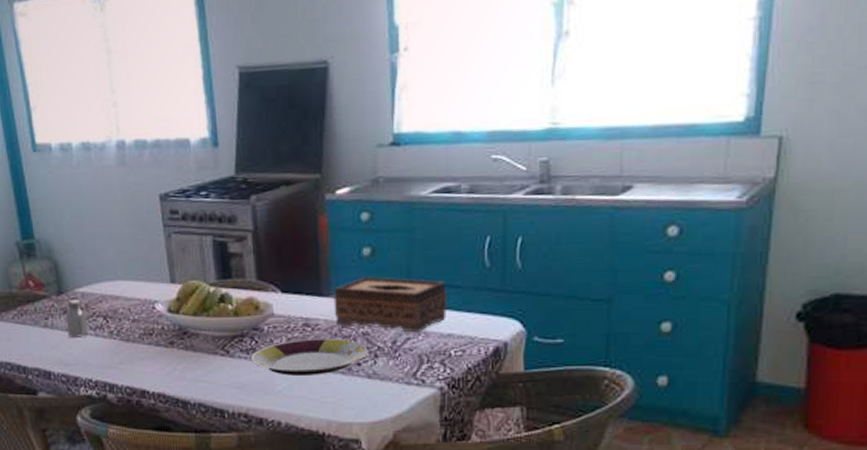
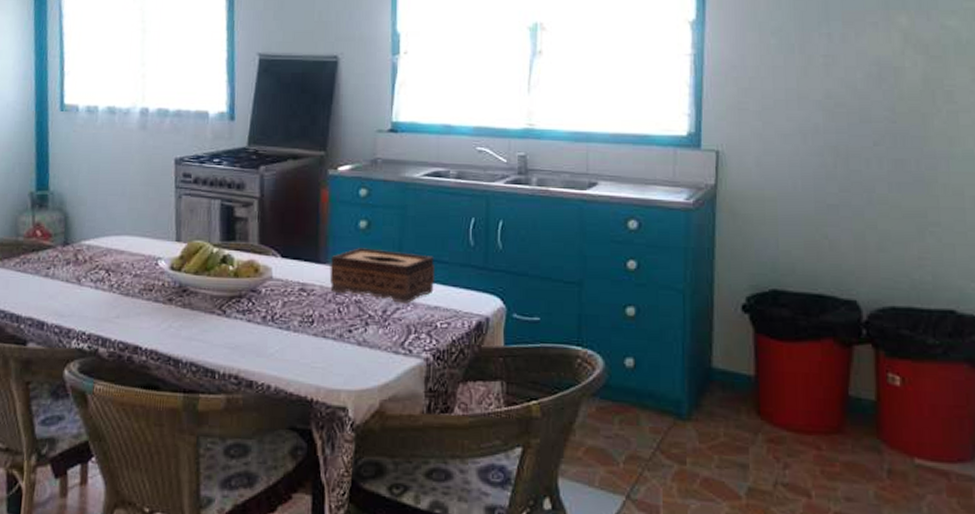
saltshaker: present [65,300,88,337] -> none [67,252,89,289]
plate: present [251,339,368,376] -> none [247,303,360,340]

